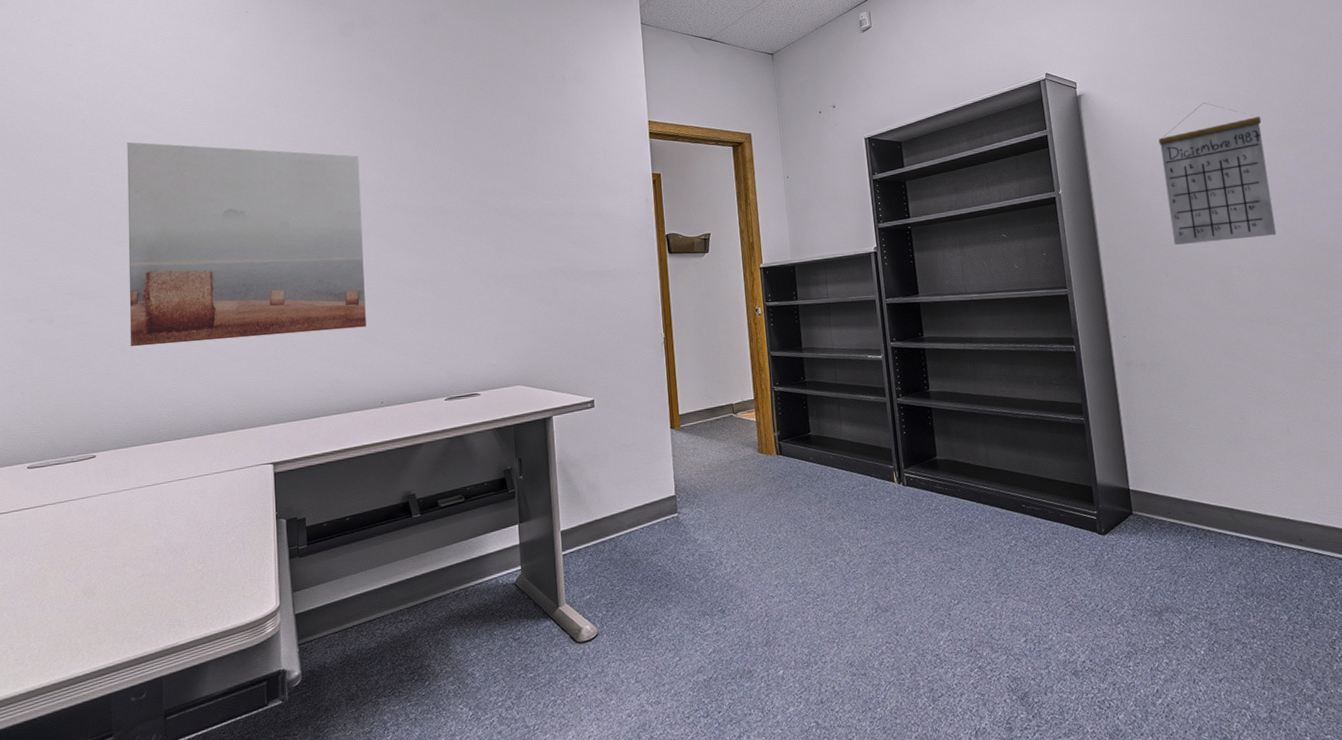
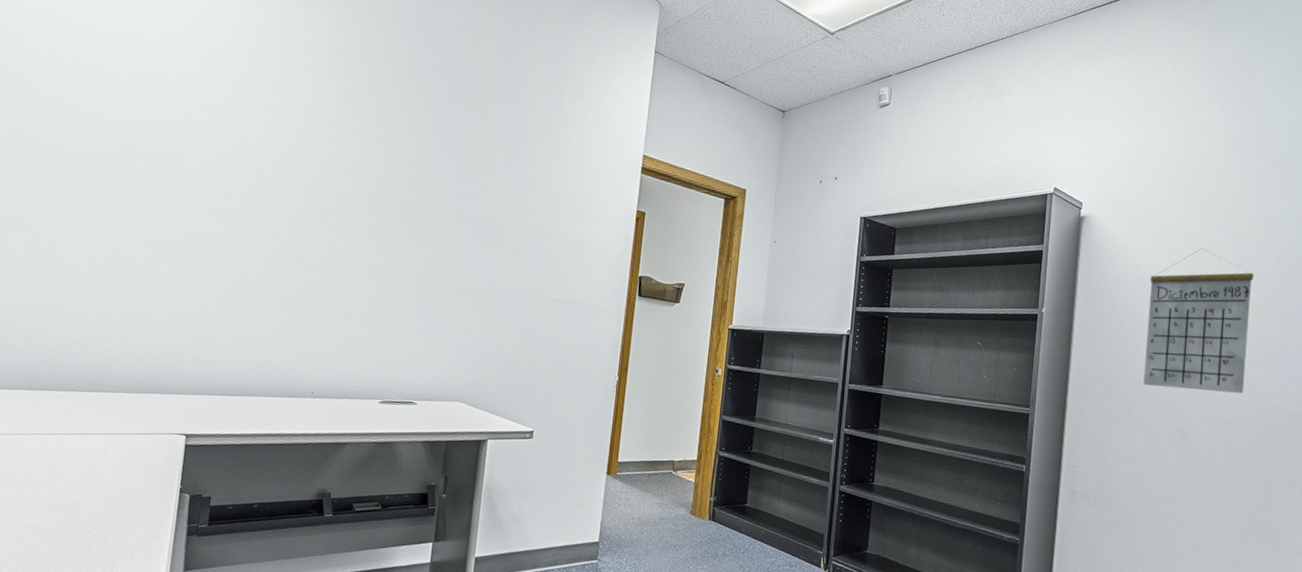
wall art: present [127,142,366,347] -> none [51,66,332,312]

